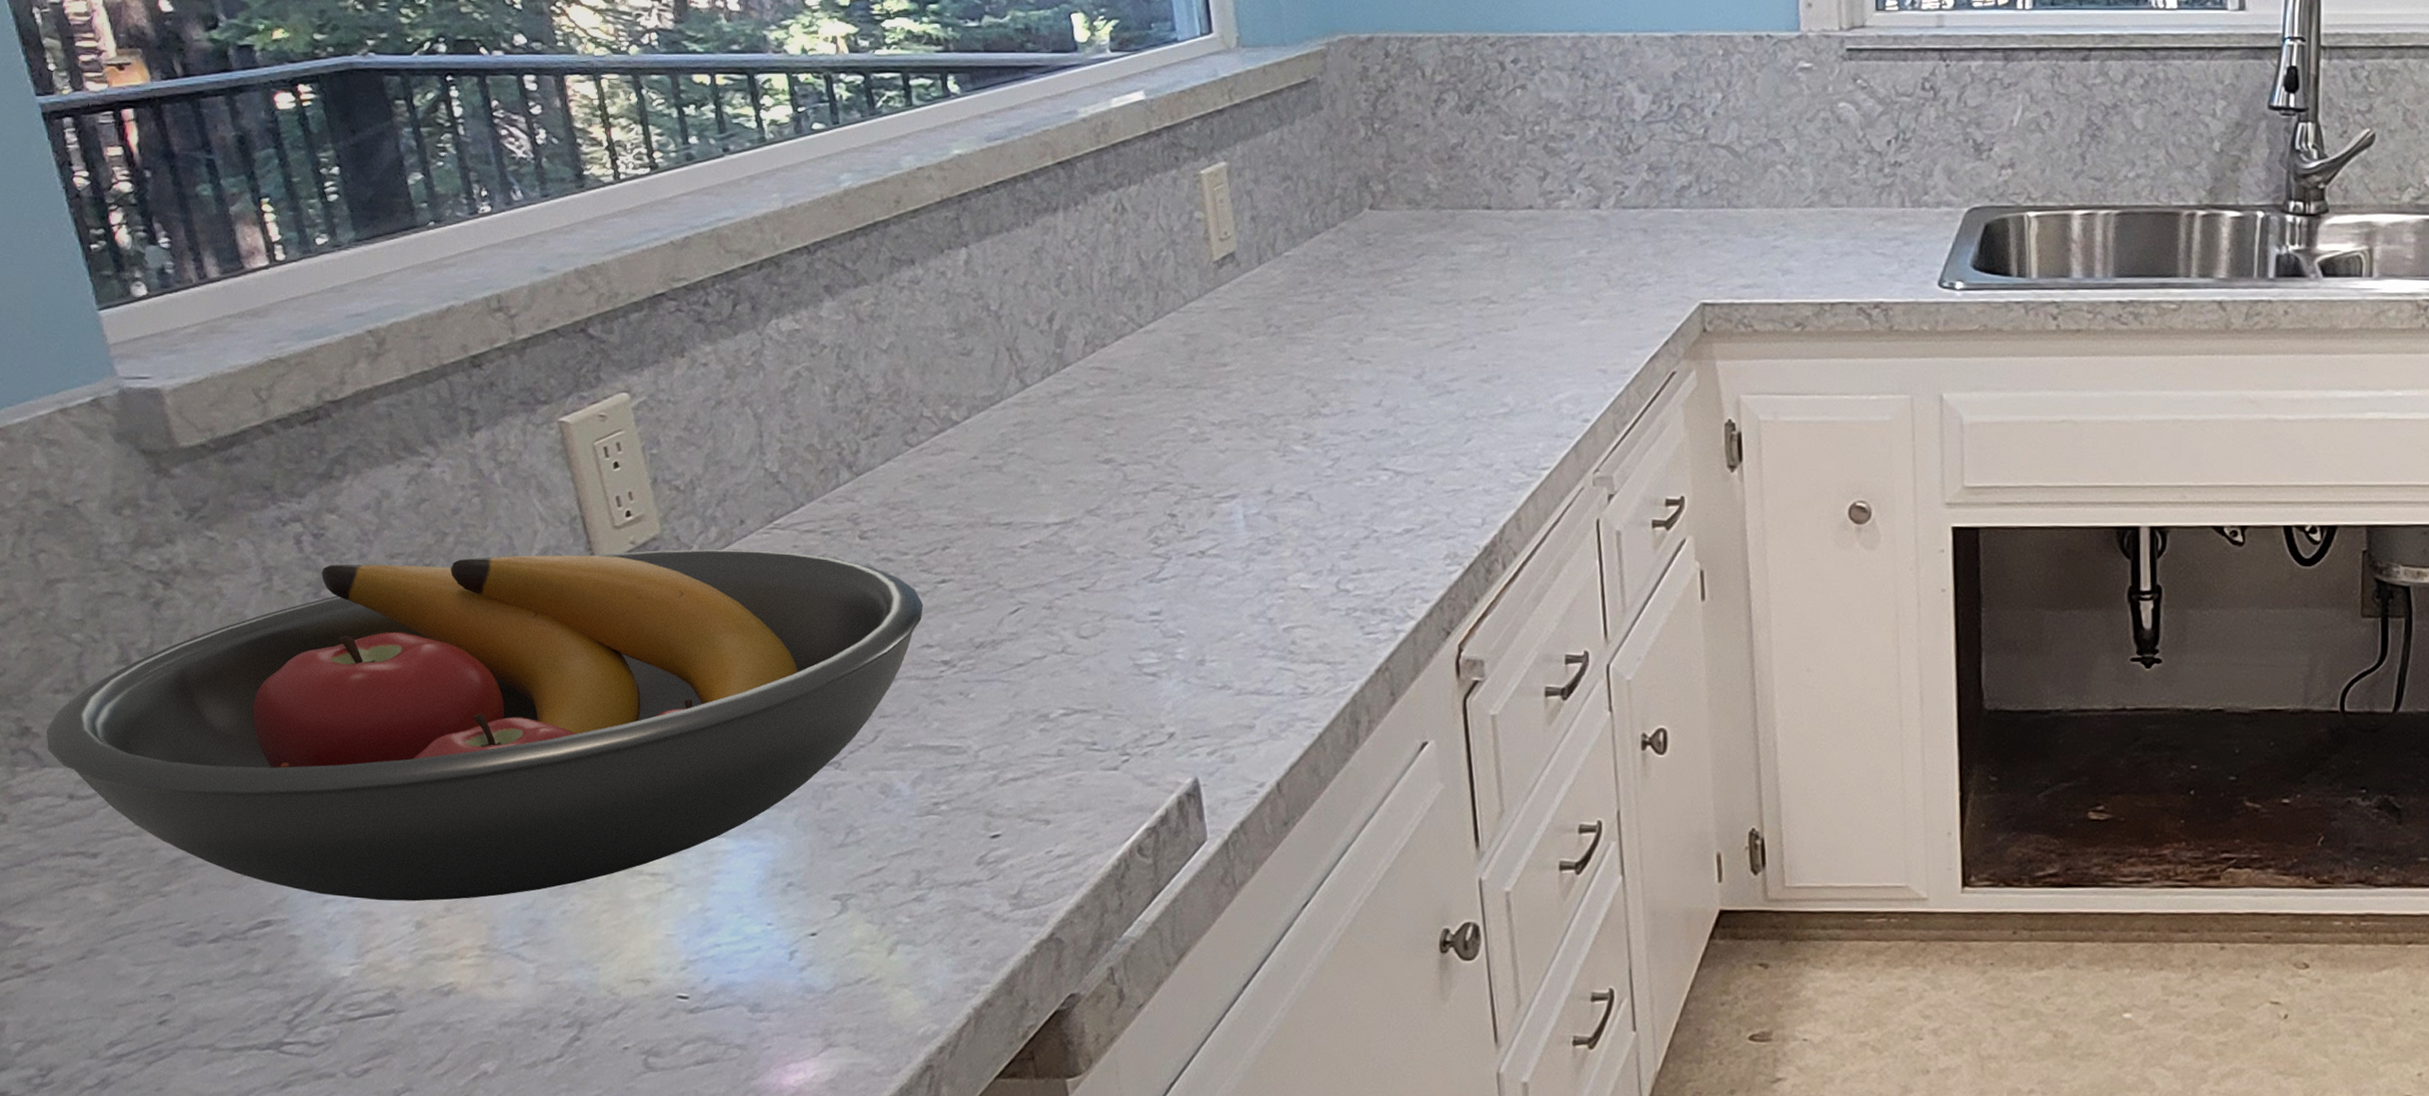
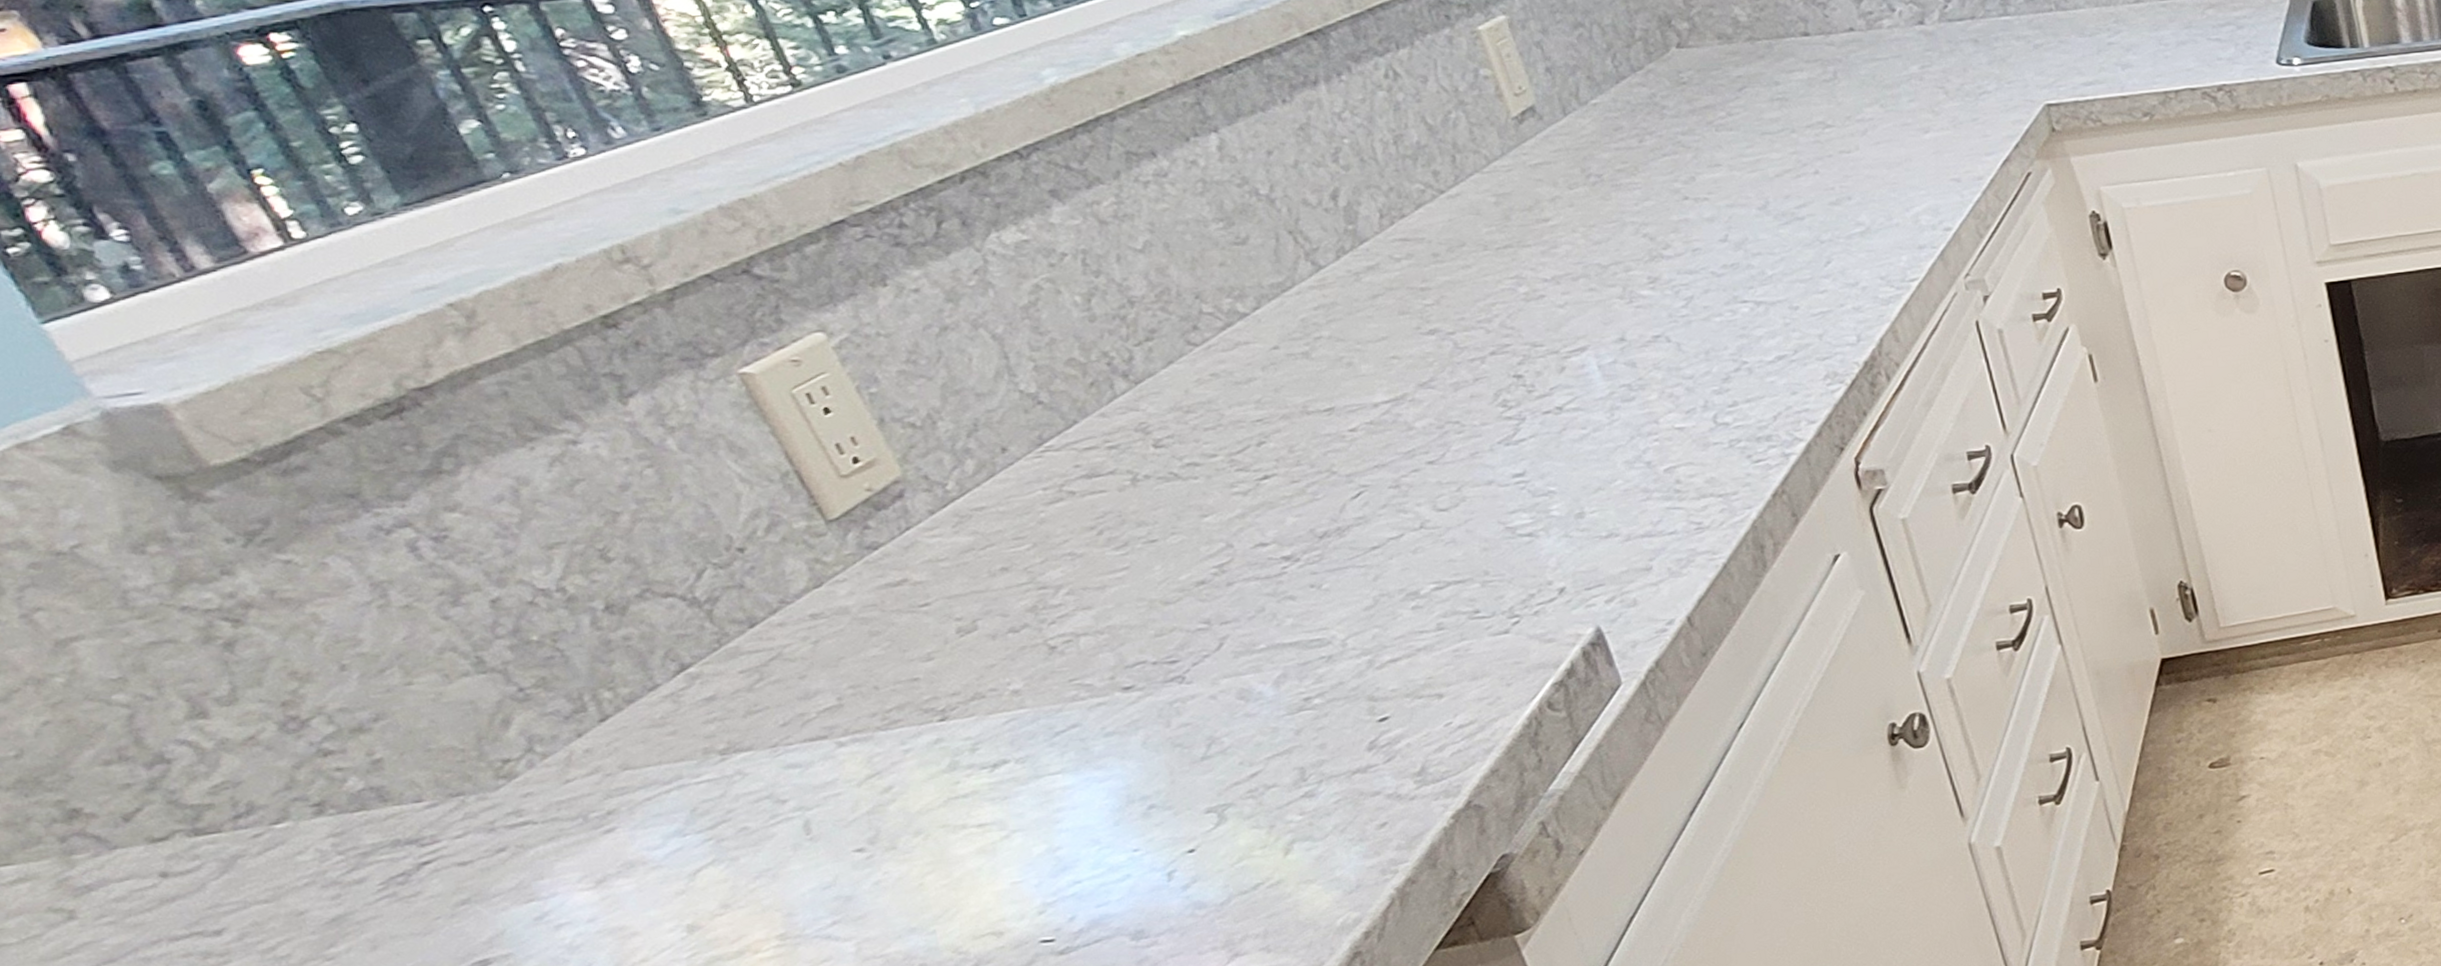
fruit bowl: present [46,548,924,902] -> none [104,471,1249,921]

